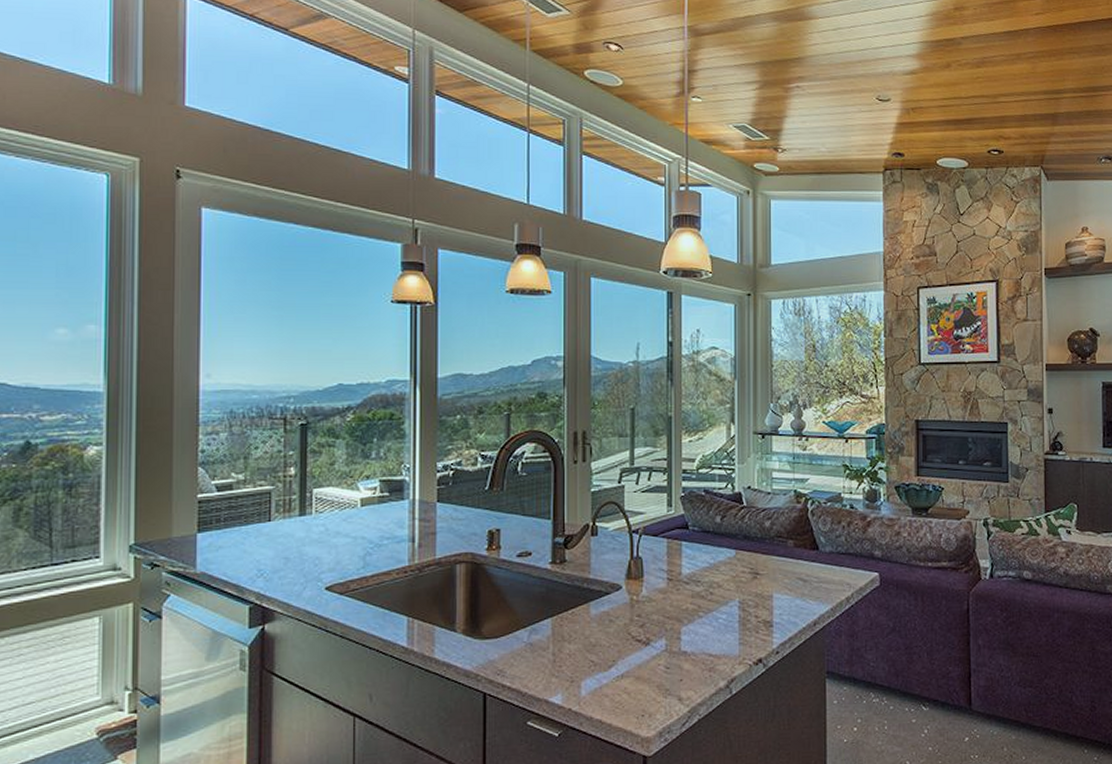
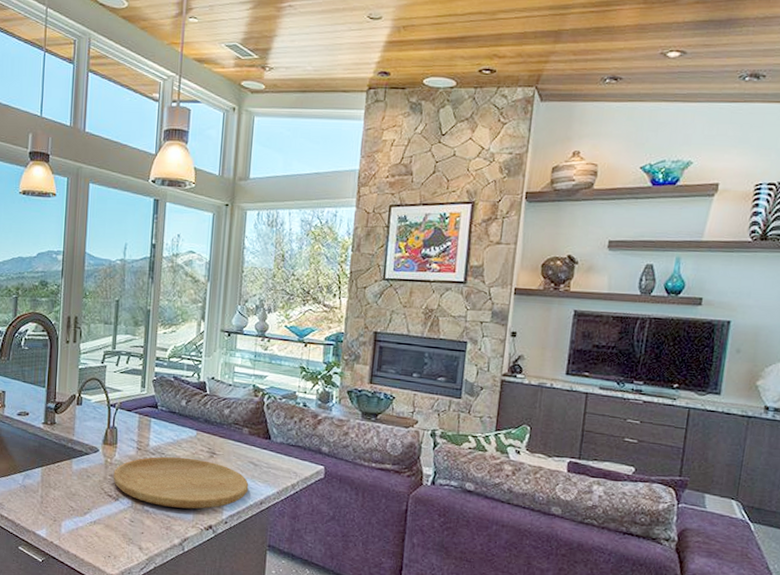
cutting board: none [641,582,799,644] -> present [113,456,249,509]

